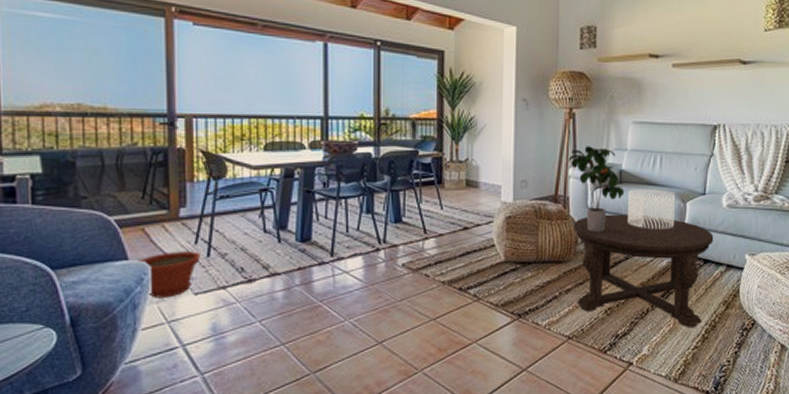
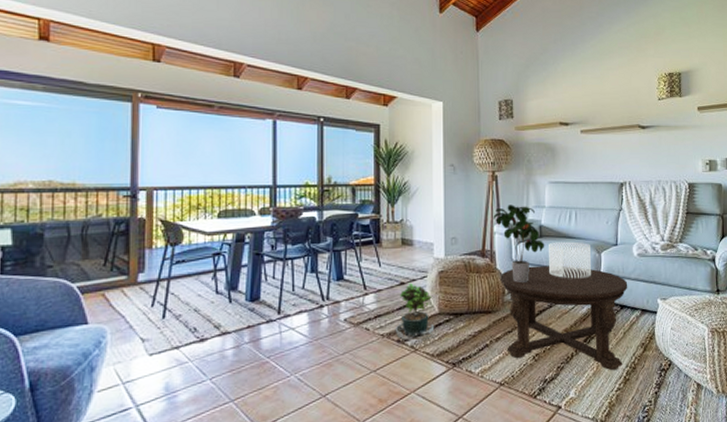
plant pot: present [138,251,200,298] -> none [98,314,156,360]
potted plant: none [457,228,509,290] -> present [395,282,443,341]

